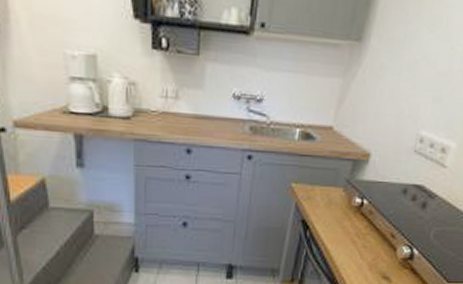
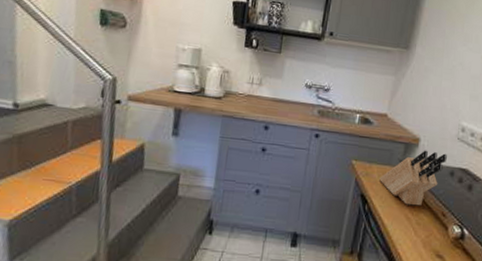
knife block: none [323,166,401,229] -> present [379,150,447,206]

